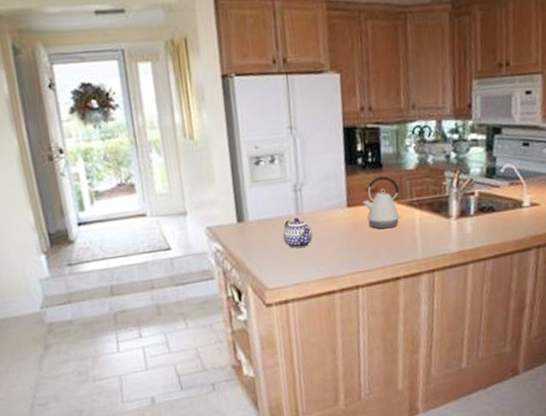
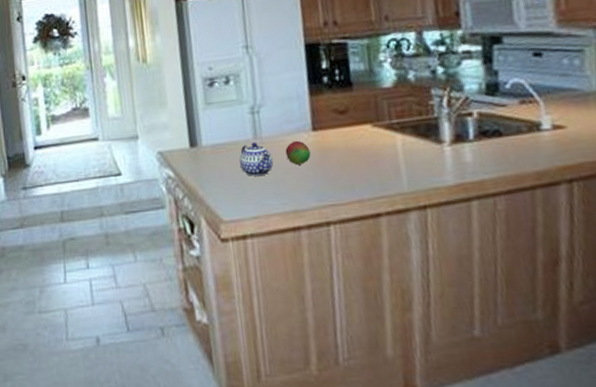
fruit: none [323,215,345,238] -> present [285,140,311,165]
kettle: present [363,176,402,229] -> none [330,95,380,156]

